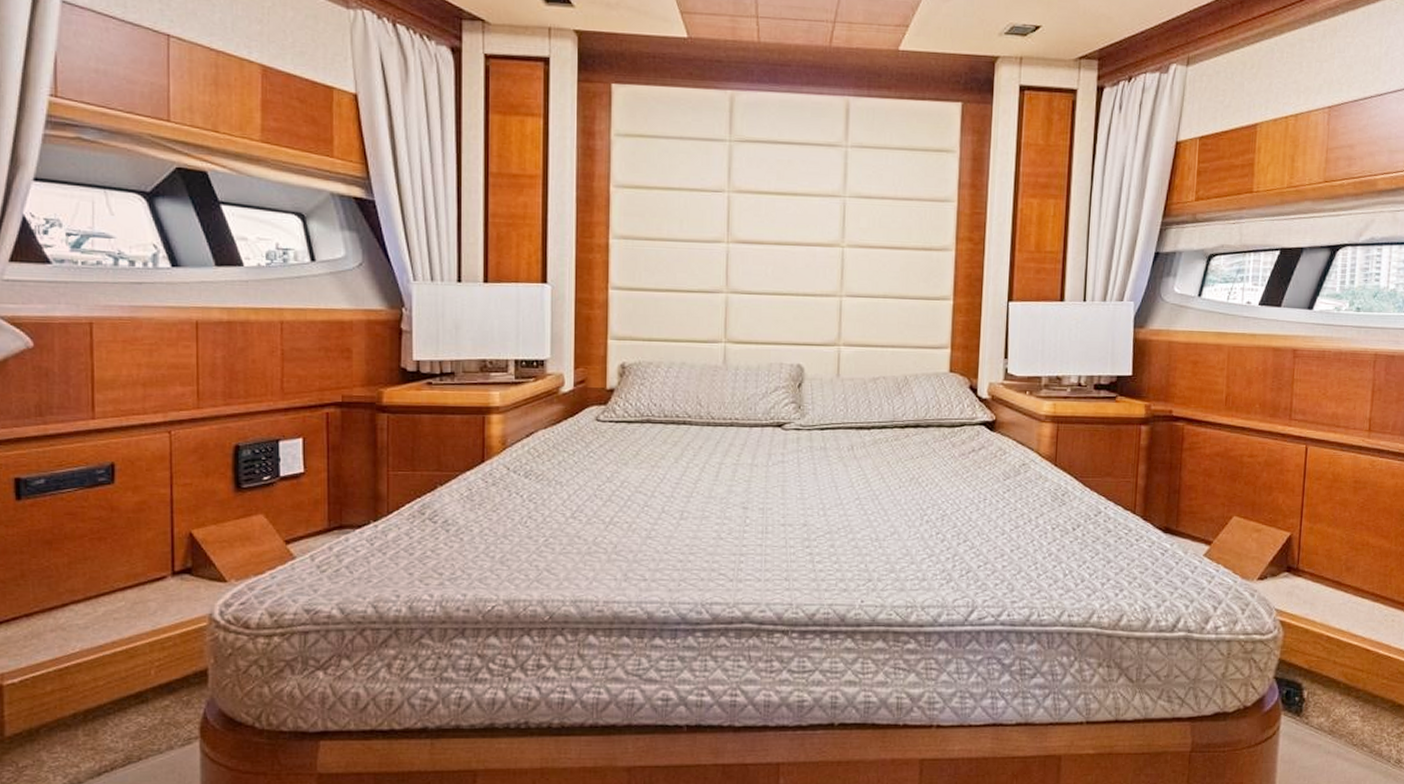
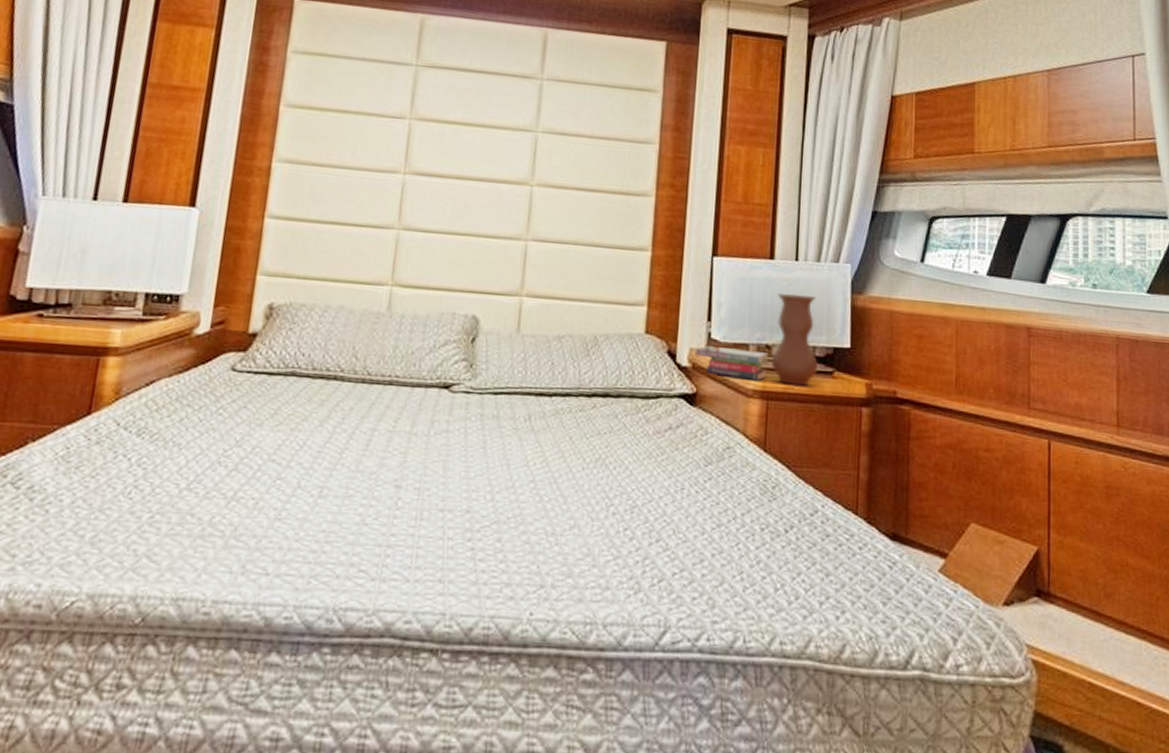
books: none [994,379,1058,408] -> present [695,345,768,382]
vase: none [1060,331,1103,410] -> present [770,293,818,386]

